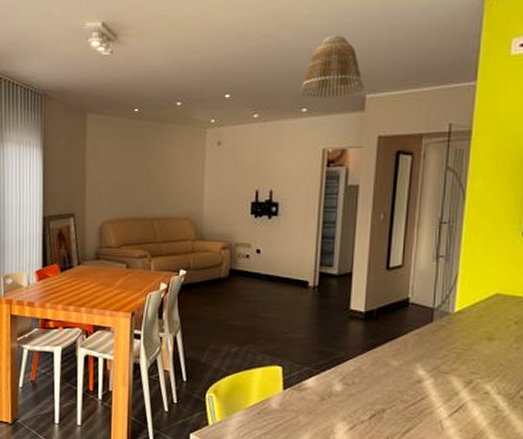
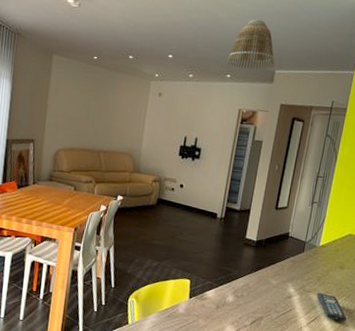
remote control: none [458,374,505,411] -> present [317,293,347,322]

